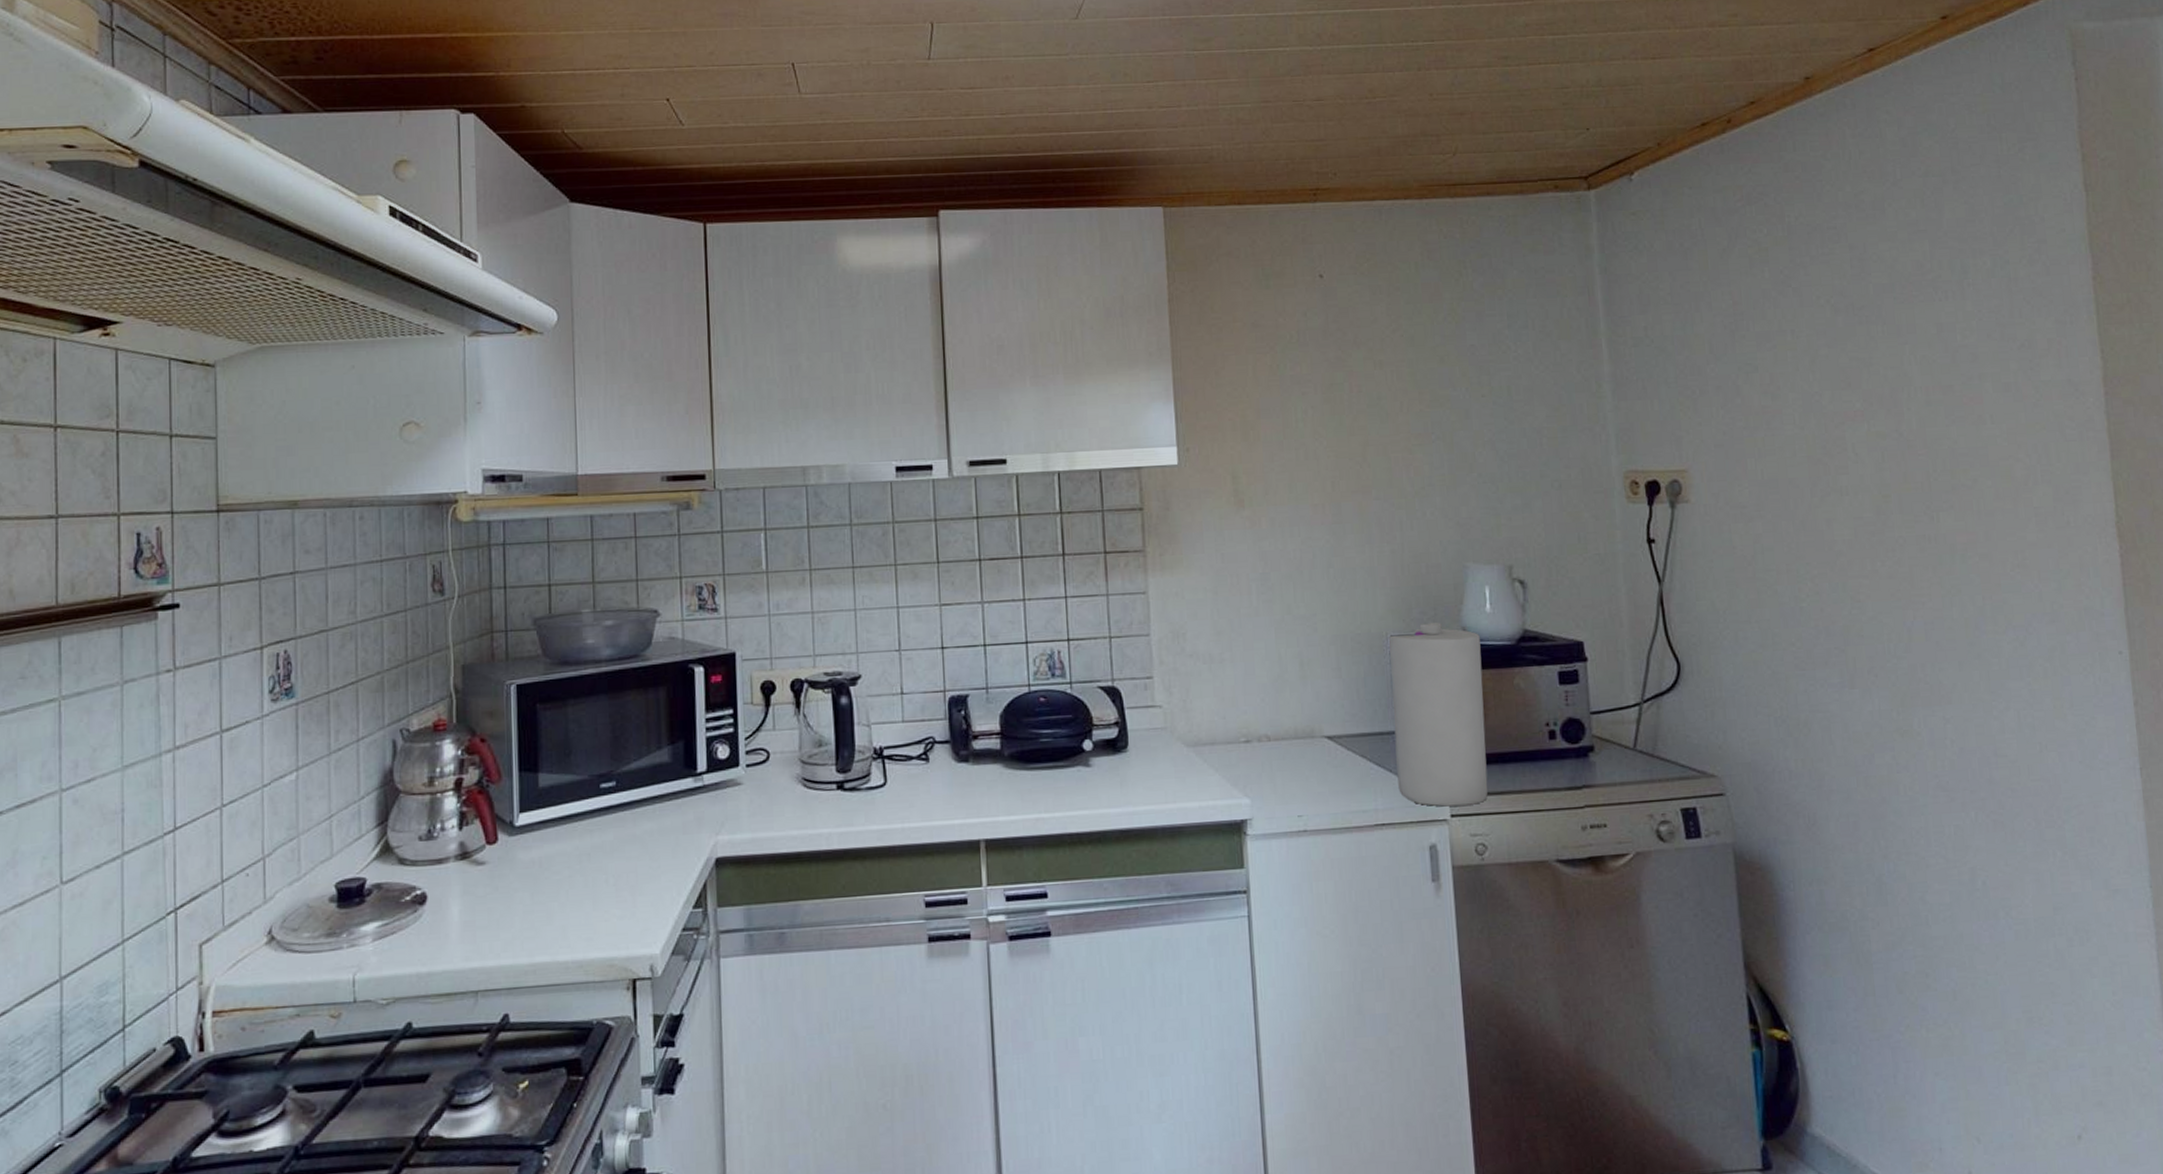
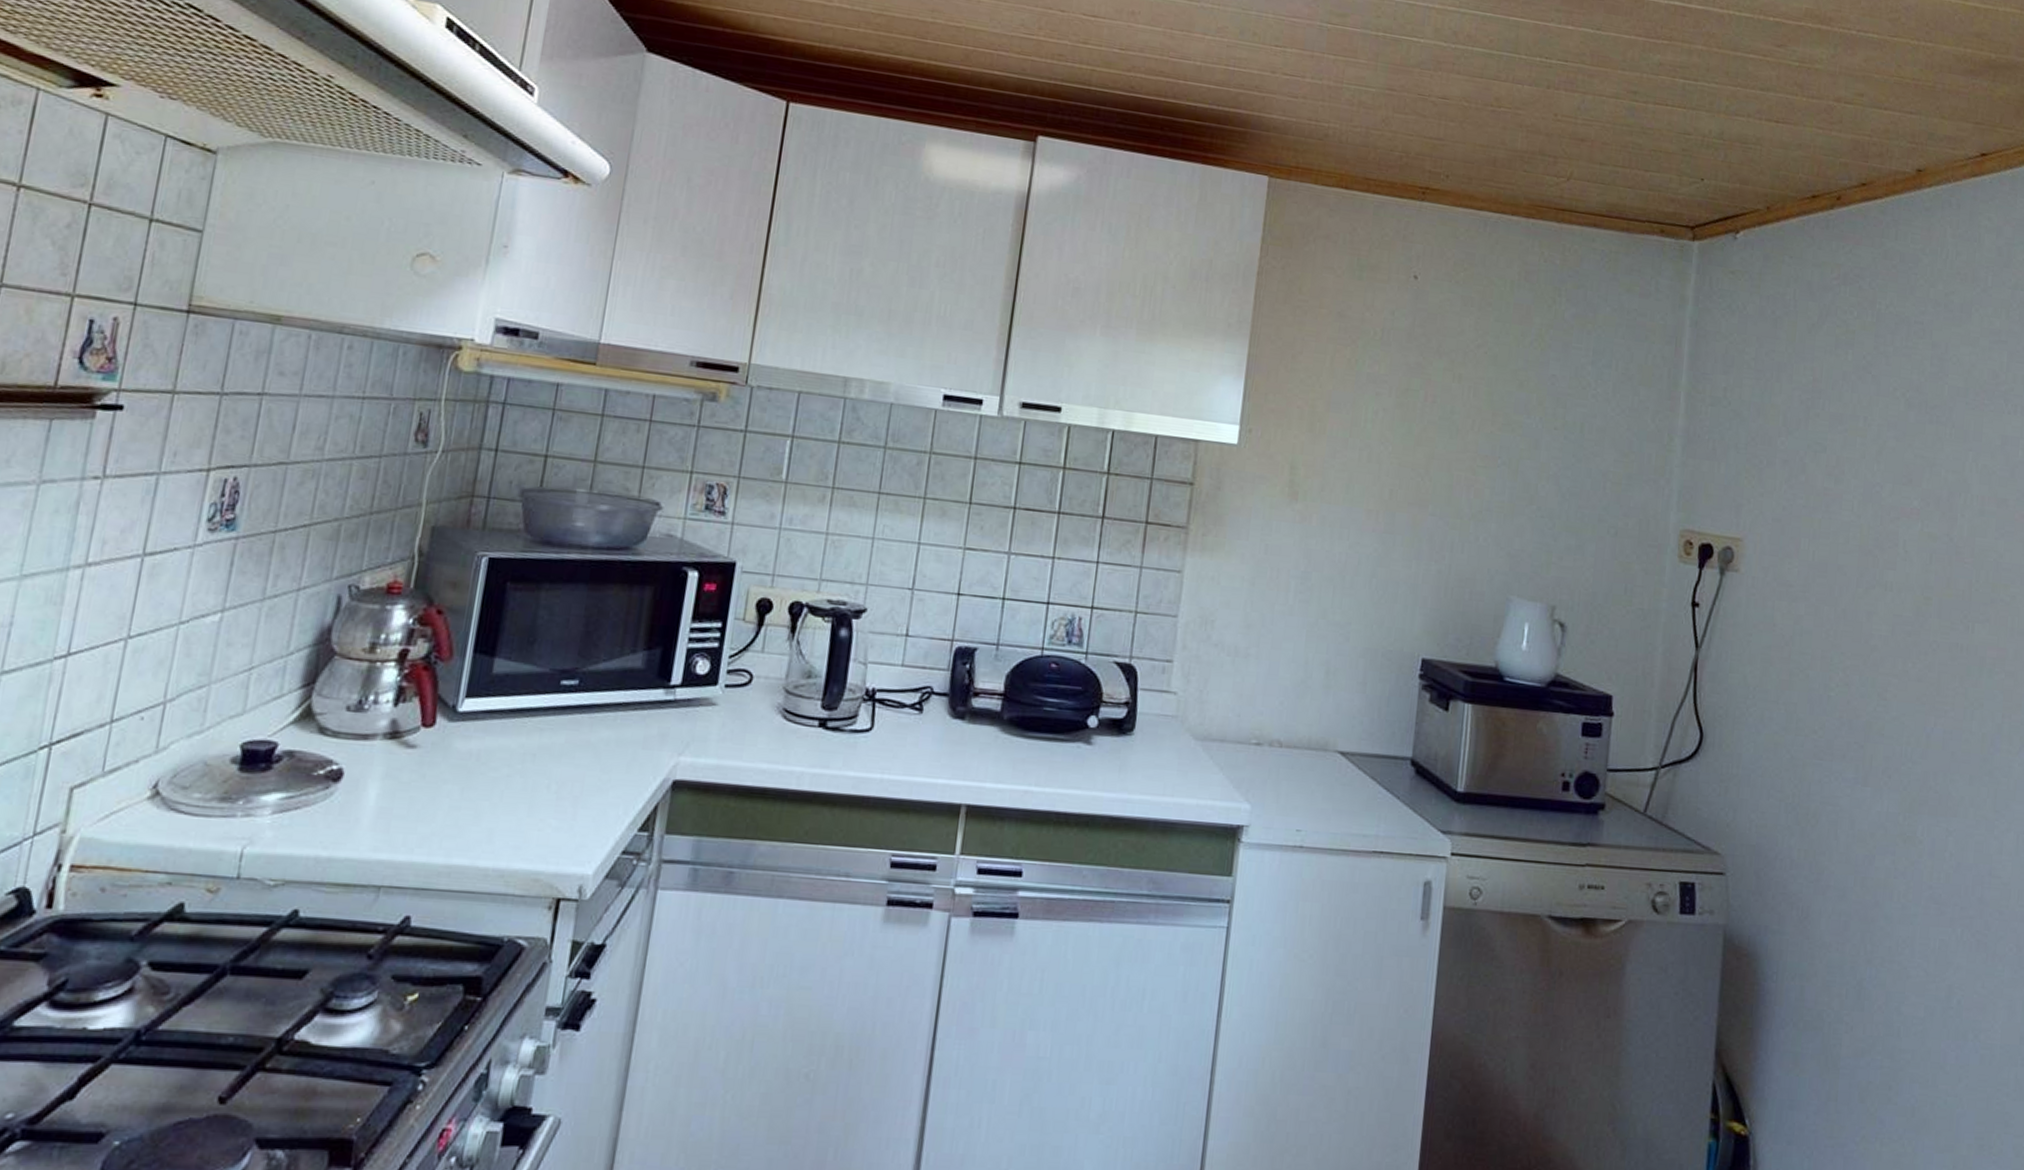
paper towel holder: present [1388,622,1488,807] -> none [1403,650,1511,846]

